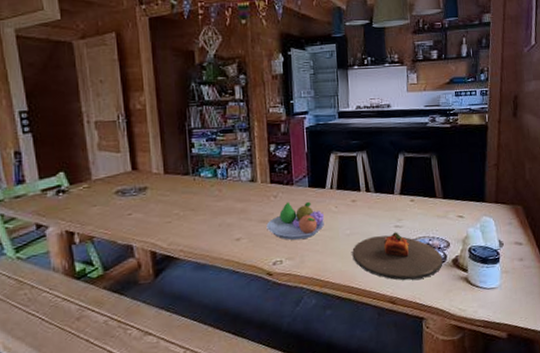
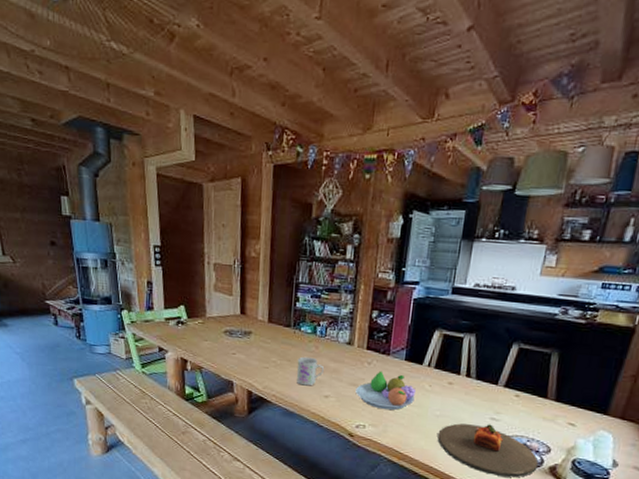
mug: none [201,201,231,234] -> present [297,356,324,386]

